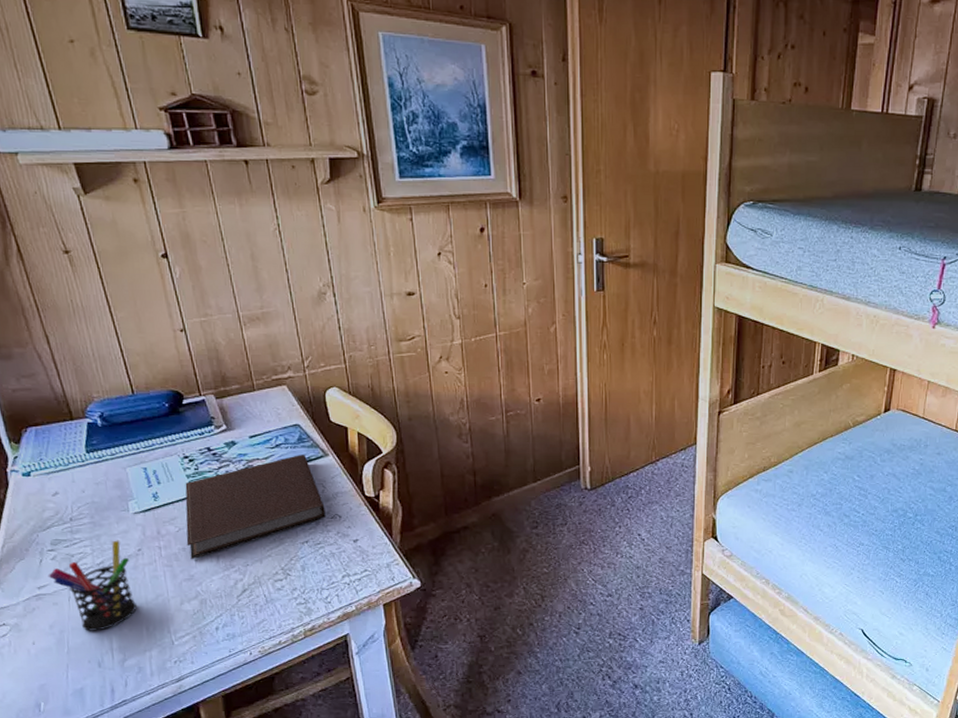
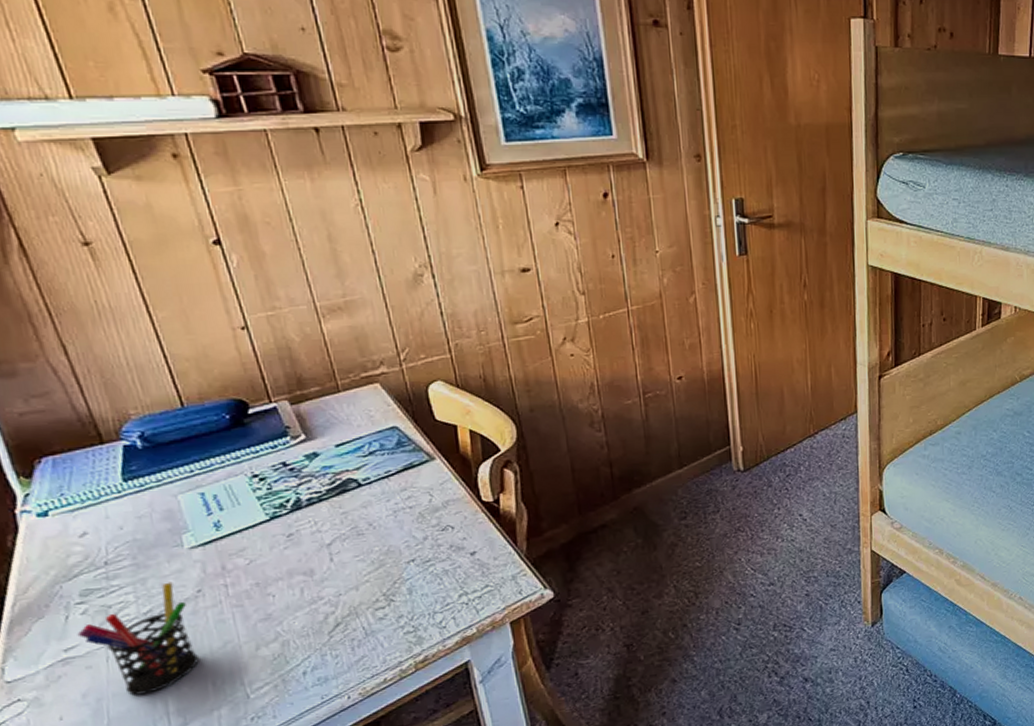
notebook: present [185,455,327,560] -> none [255,461,436,596]

